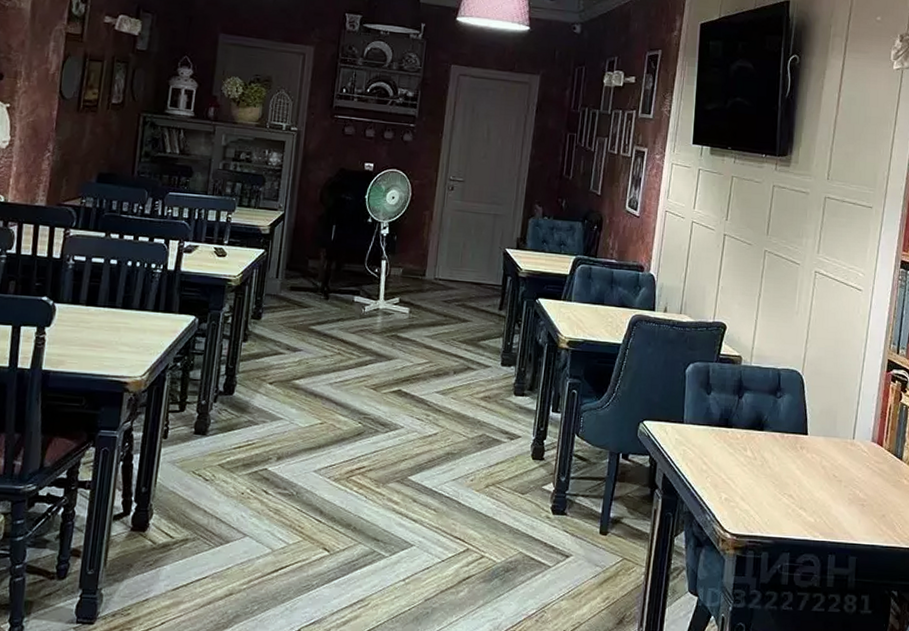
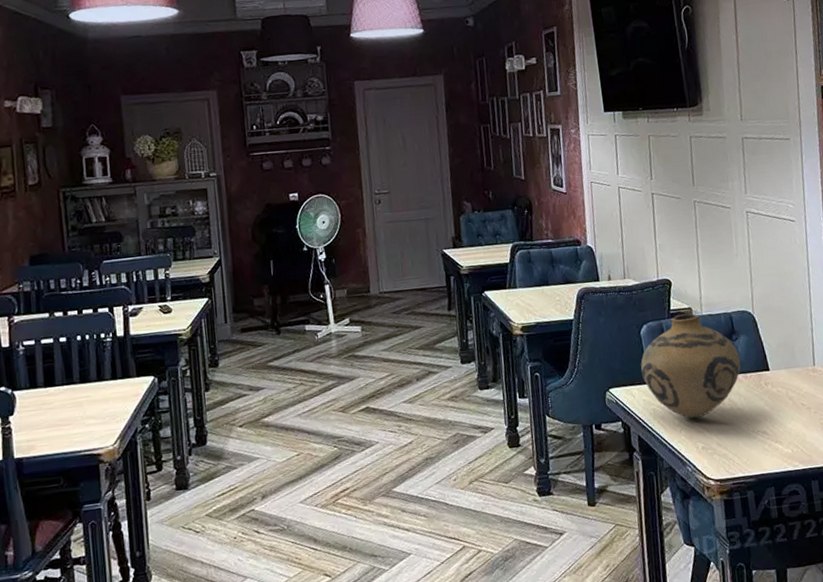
vase: none [679,360,781,469] -> present [641,313,741,419]

